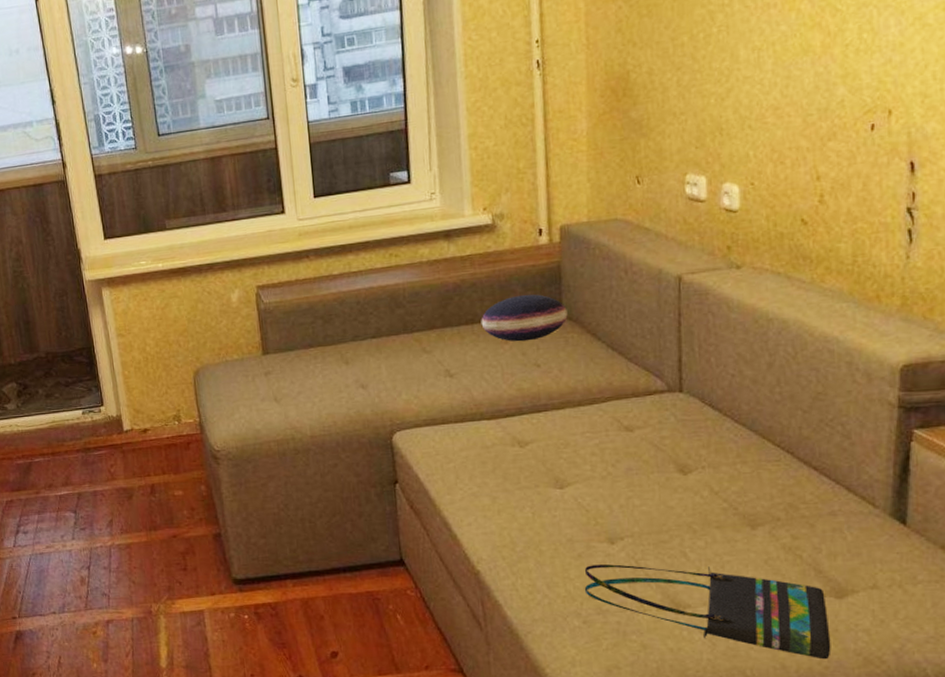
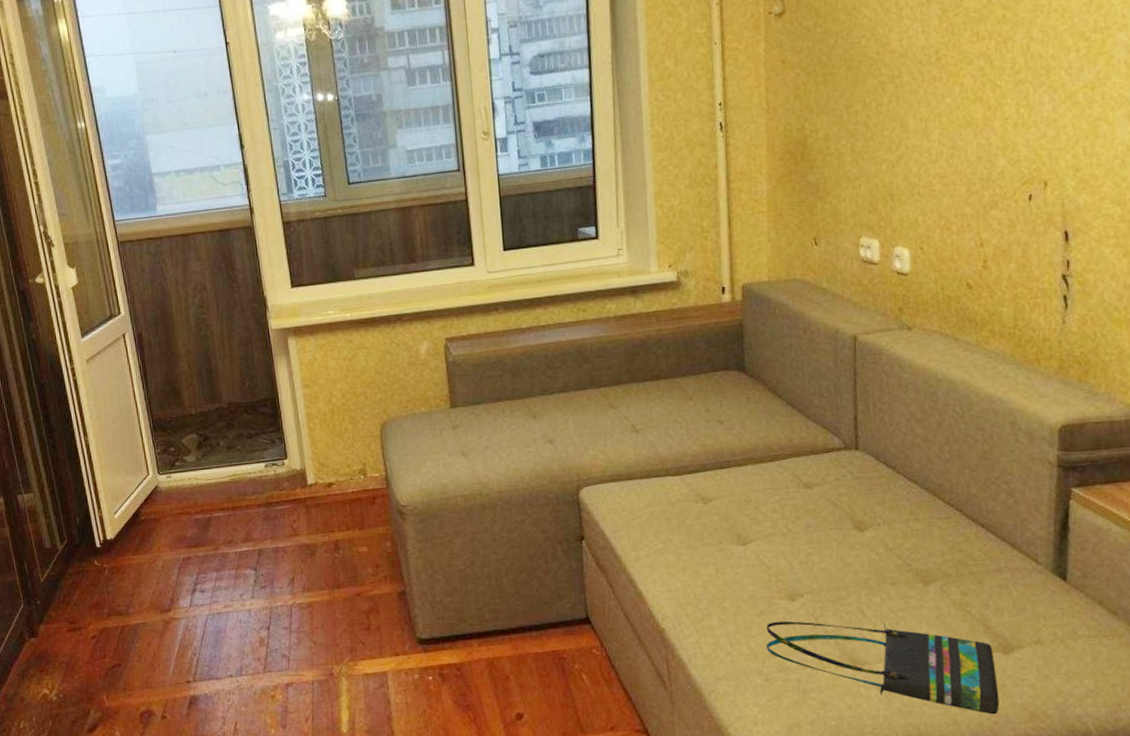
cushion: present [481,294,568,342] -> none [666,351,750,398]

